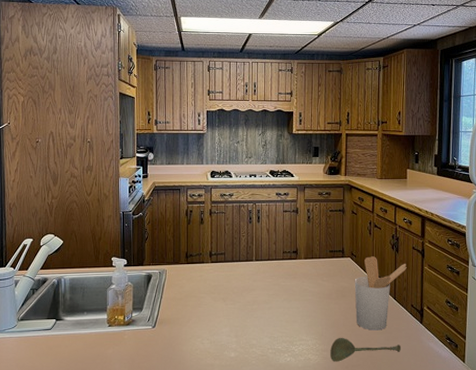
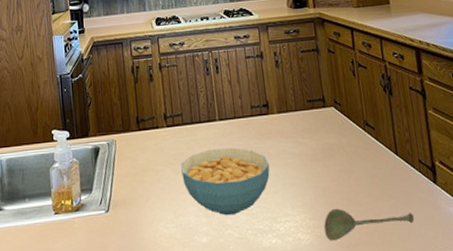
cereal bowl: none [220,283,293,337] -> present [181,147,270,216]
utensil holder: present [354,256,407,330] -> none [342,103,406,197]

